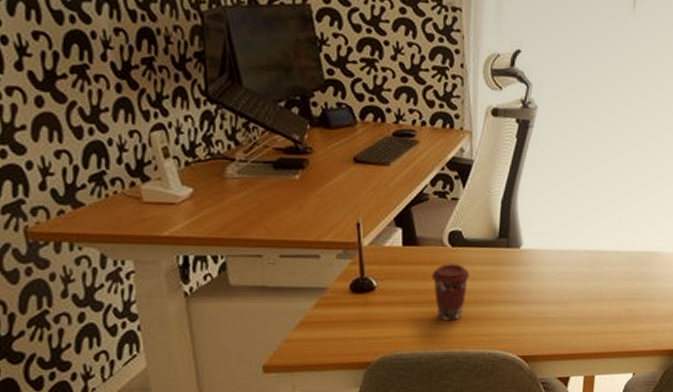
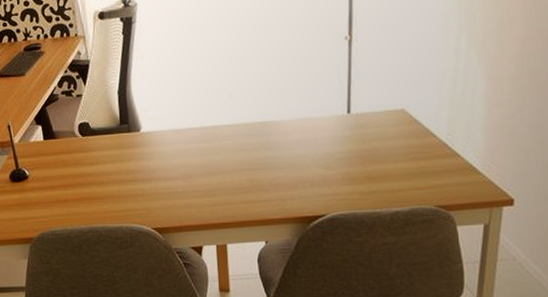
coffee cup: present [431,264,470,321] -> none [69,151,101,200]

